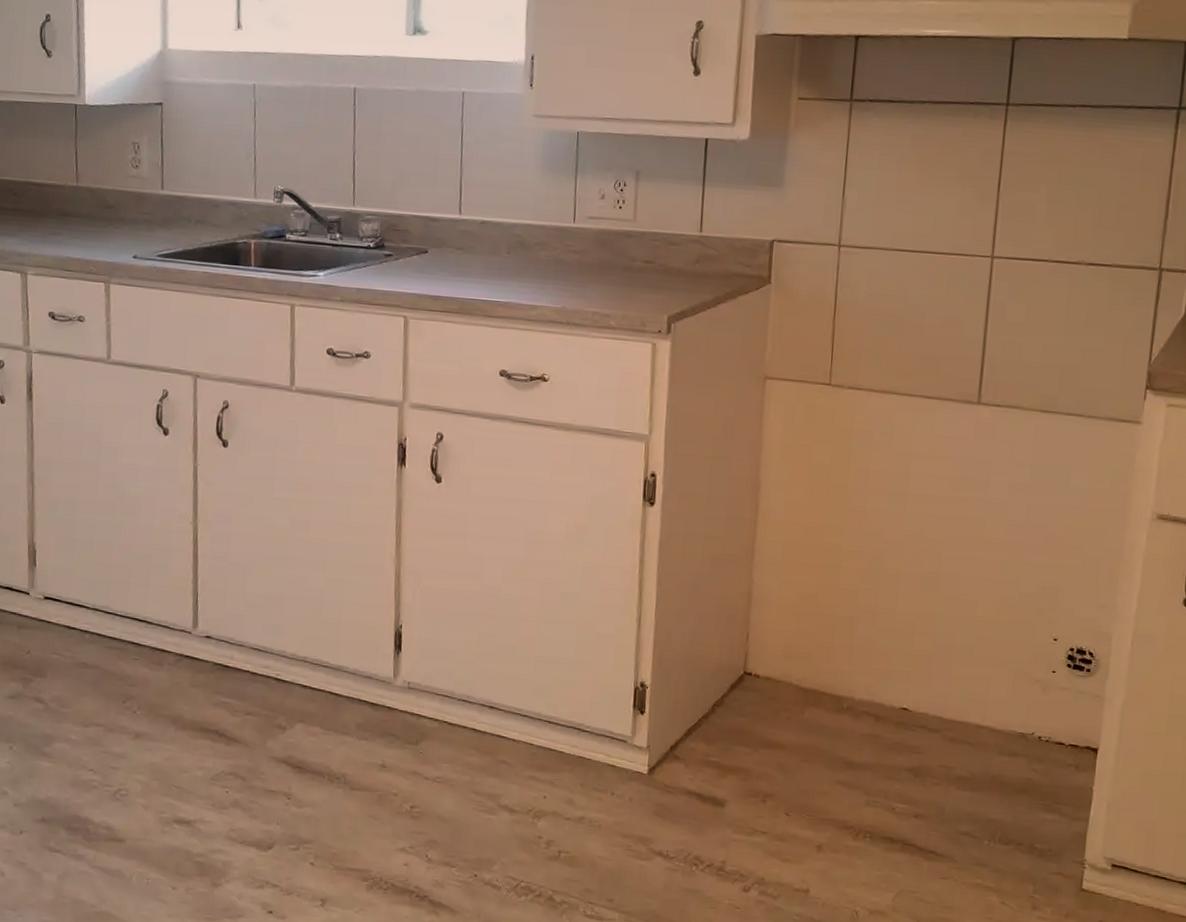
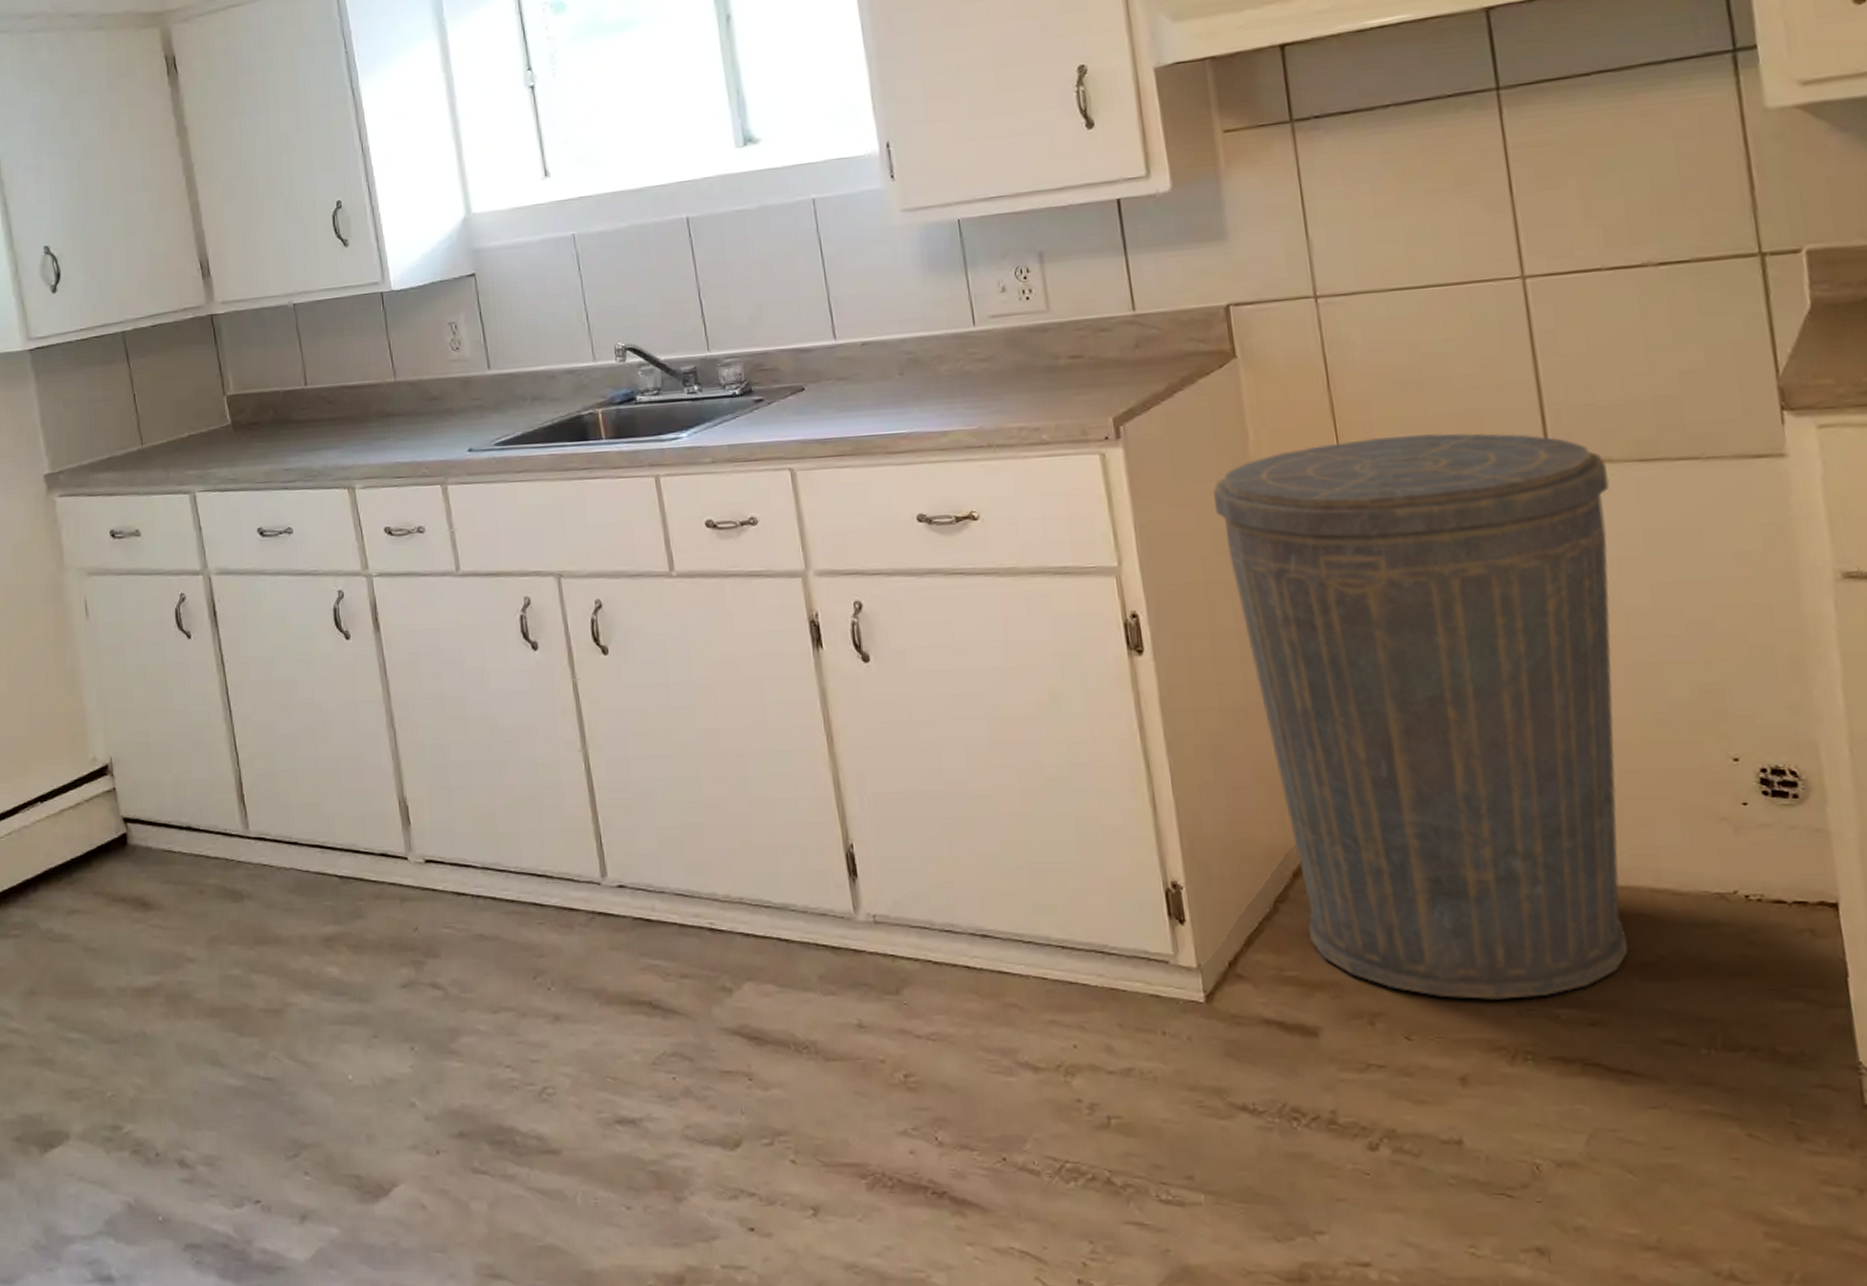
trash can: none [731,363,1018,794] -> present [1213,433,1629,1000]

